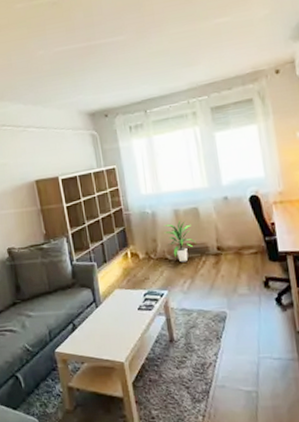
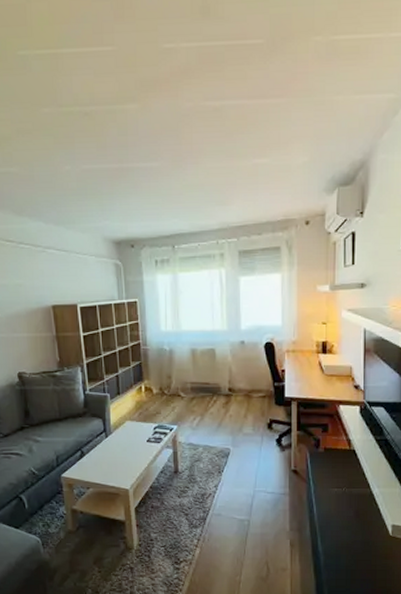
indoor plant: present [164,220,196,262] -> none [179,359,209,400]

